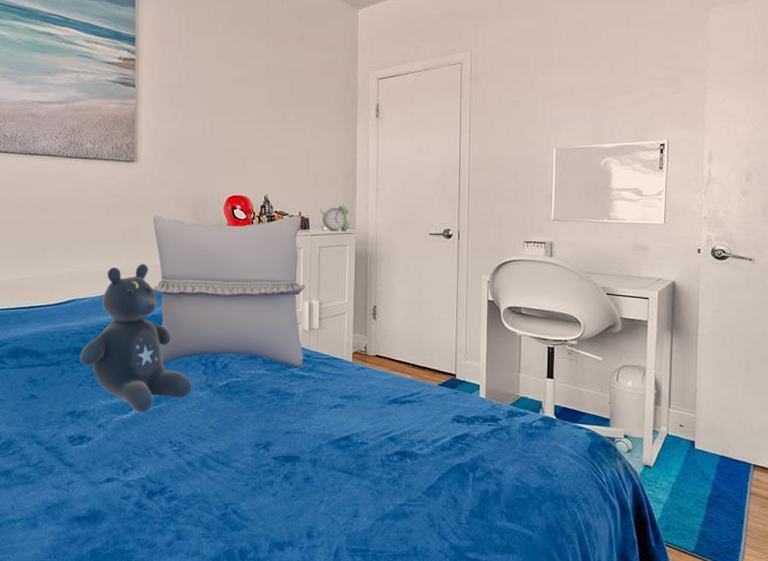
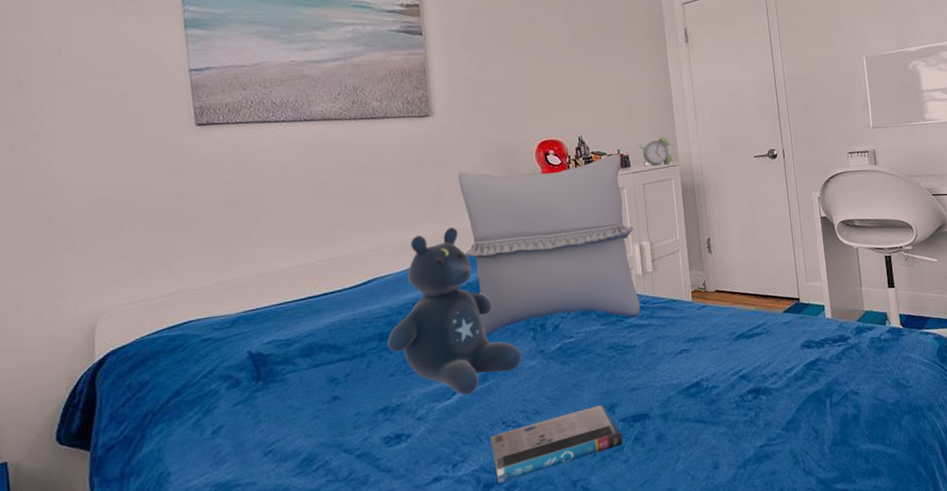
book: none [157,440,274,493] -> present [490,404,623,483]

